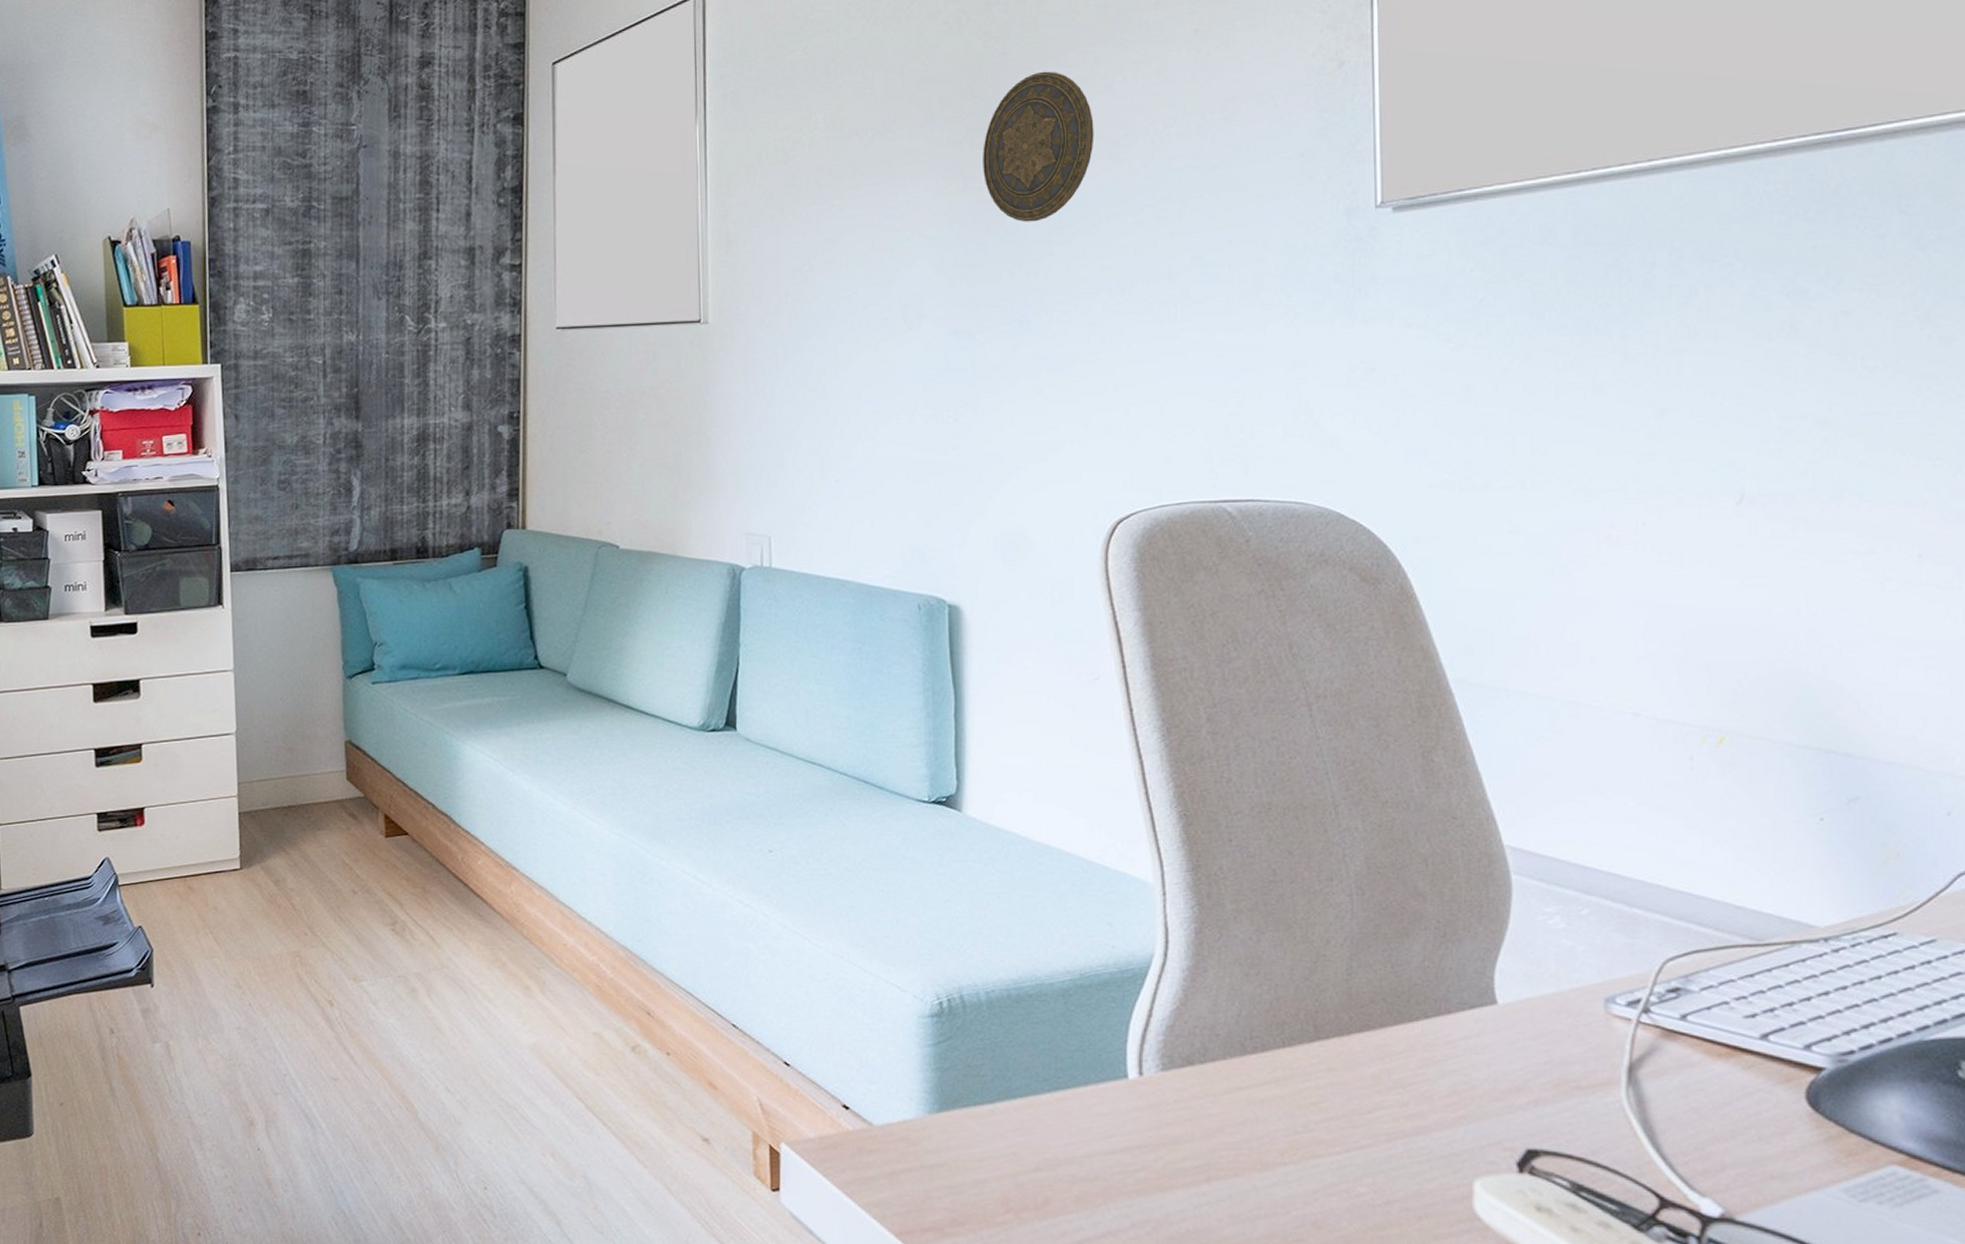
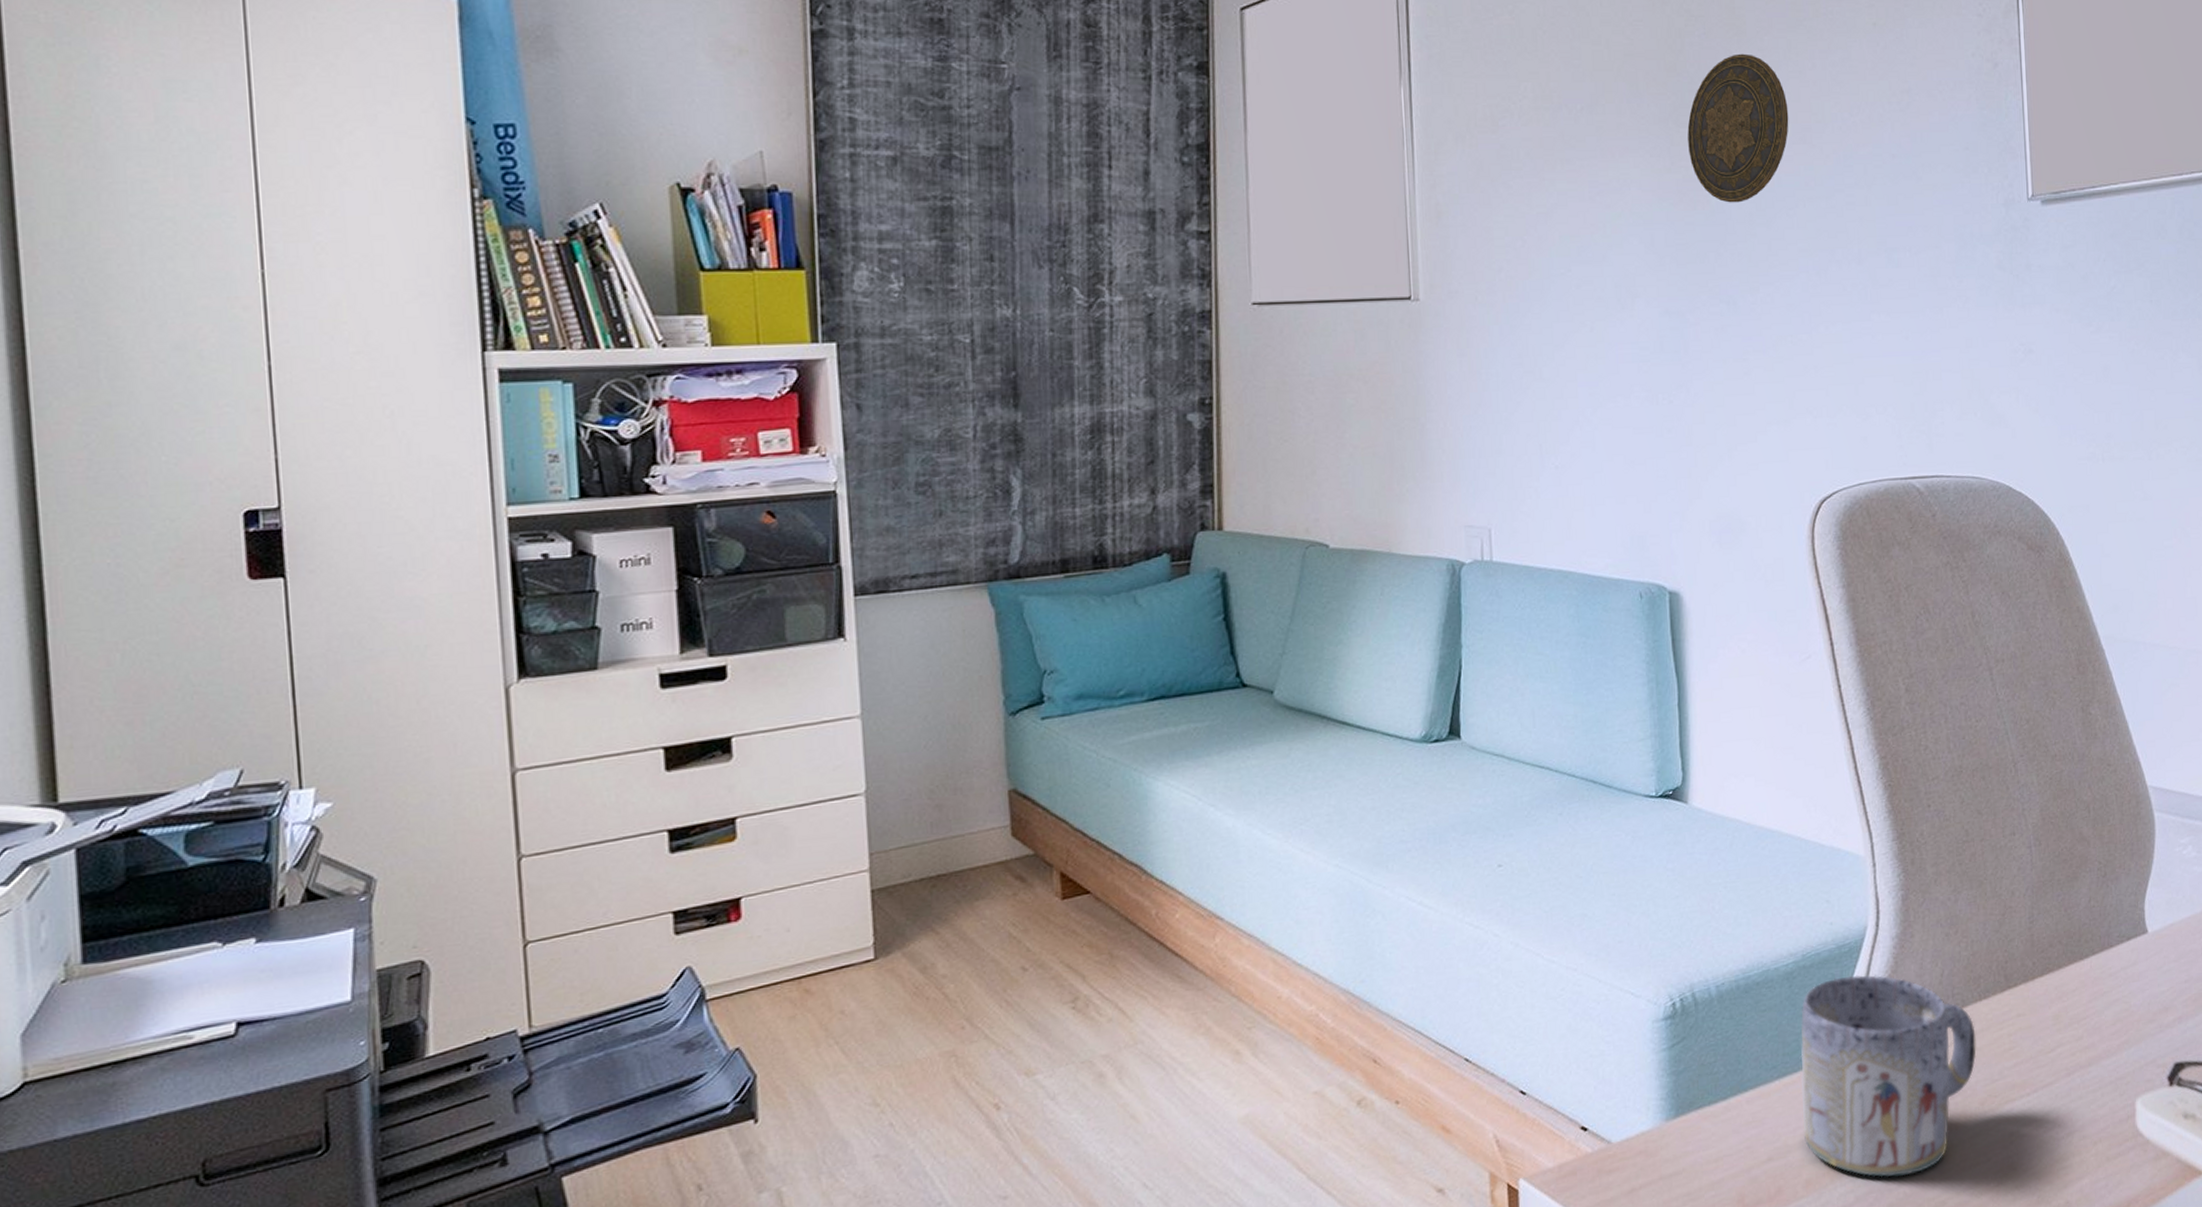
mug: none [1074,1001,1277,1211] -> present [1800,974,1976,1178]

